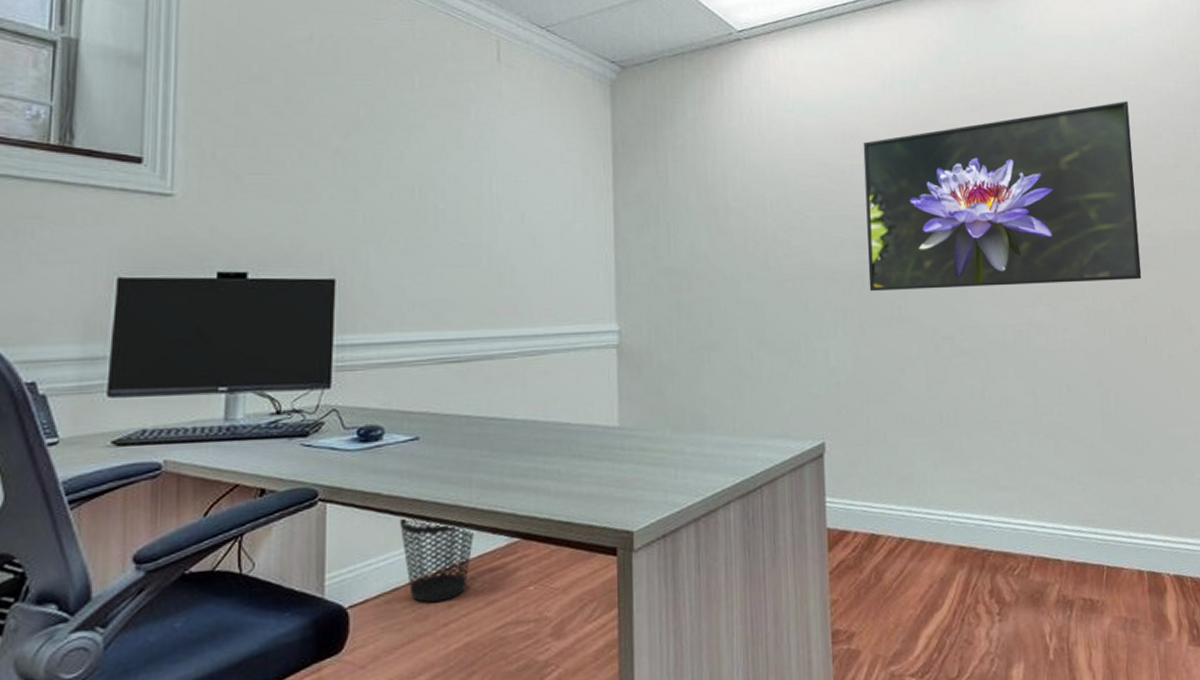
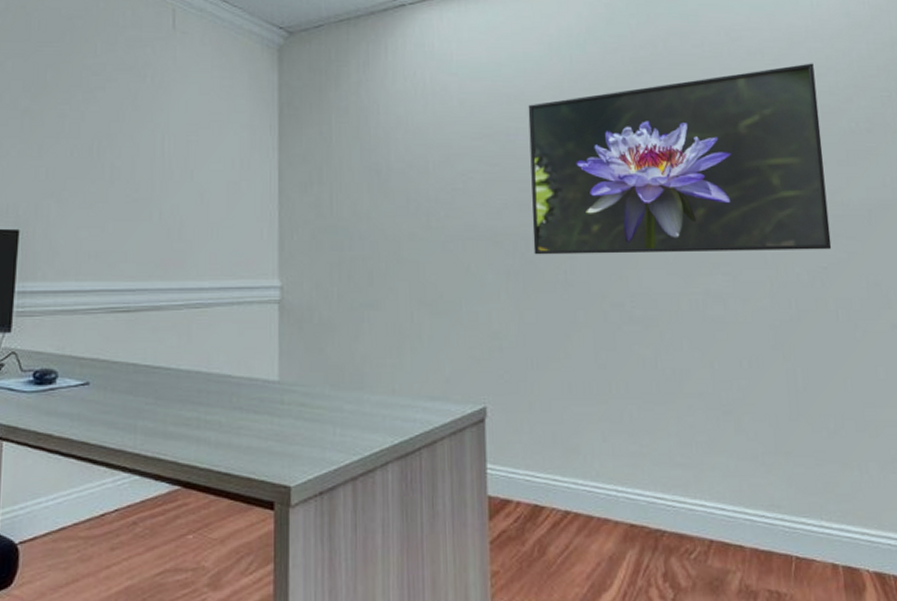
wastebasket: present [400,516,475,603] -> none [69,458,139,543]

